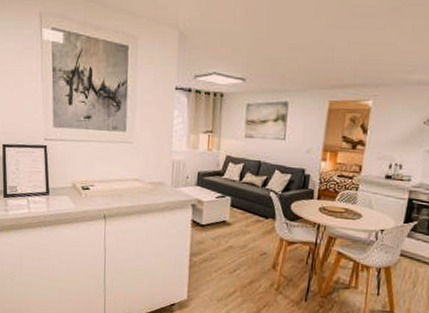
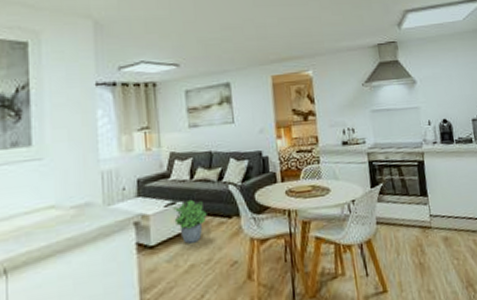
potted plant: none [222,196,248,231] -> present [173,199,207,244]

